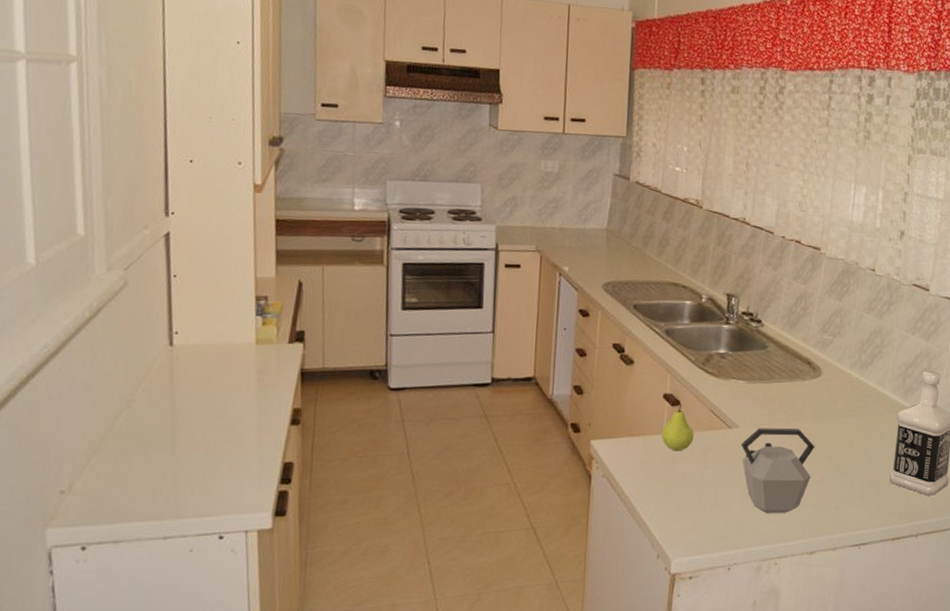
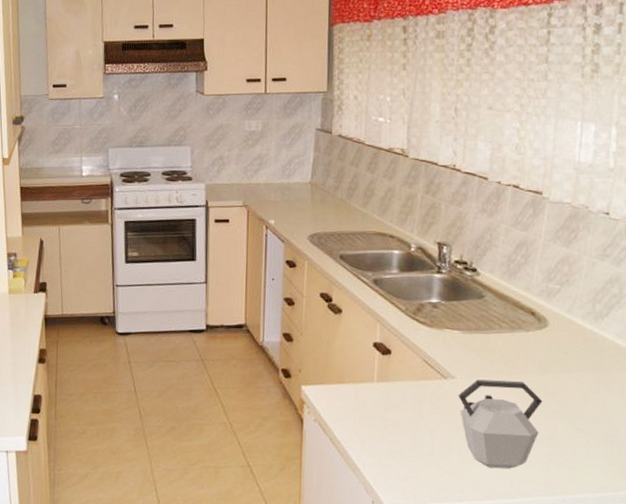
fruit: present [661,403,694,451] -> none [373,352,407,400]

